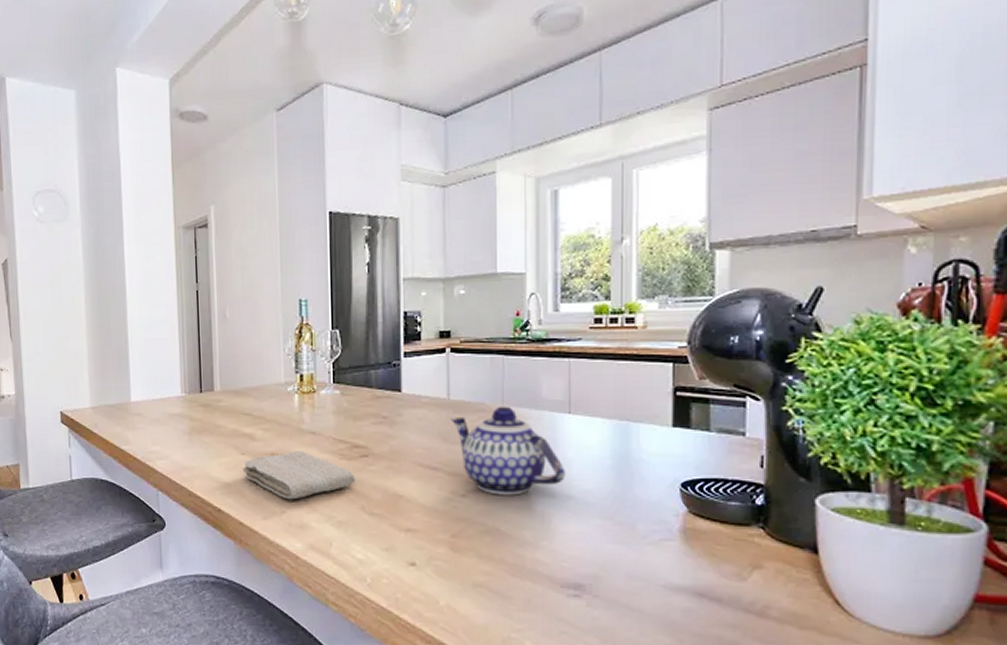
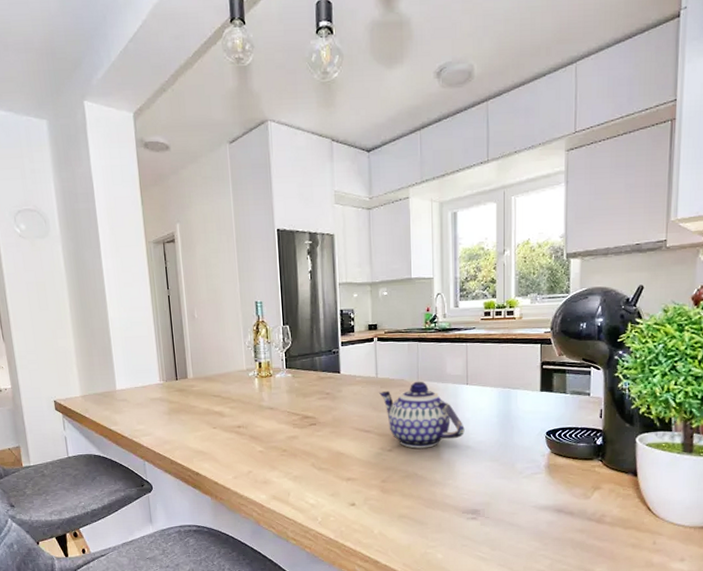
washcloth: present [242,451,356,500] -> none [215,423,307,462]

